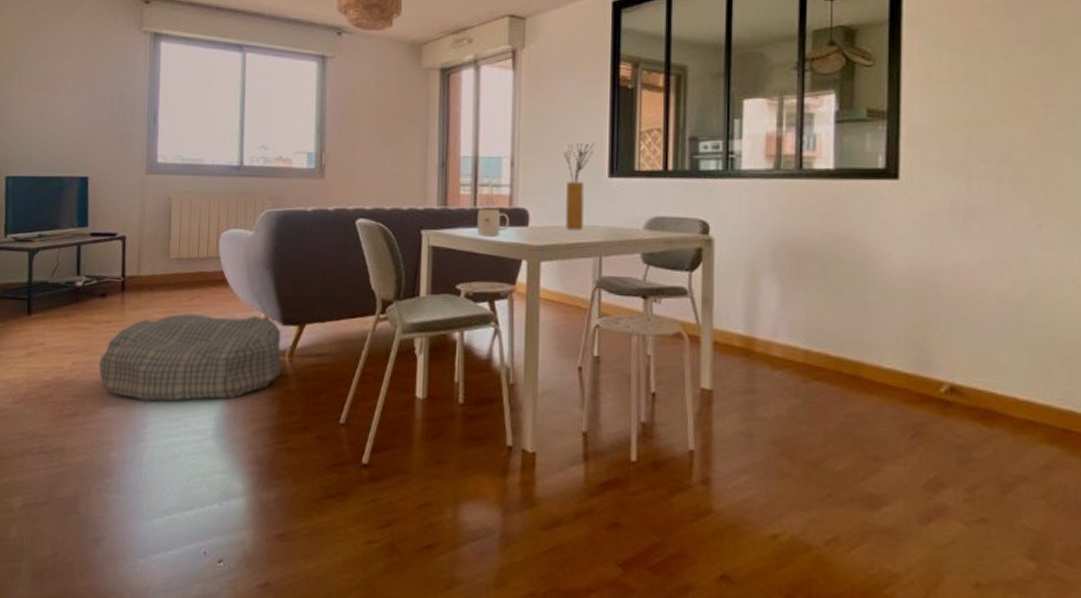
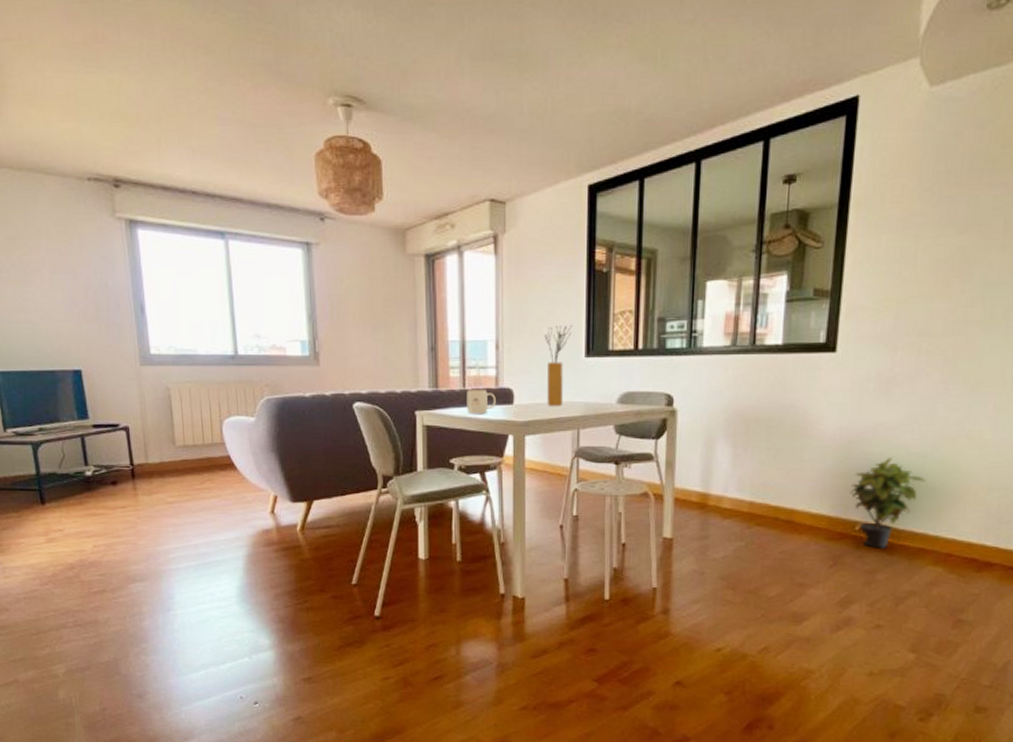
dog bed: present [99,313,281,401] -> none [120,496,294,575]
potted plant: none [929,303,1026,418] -> present [850,456,926,548]

